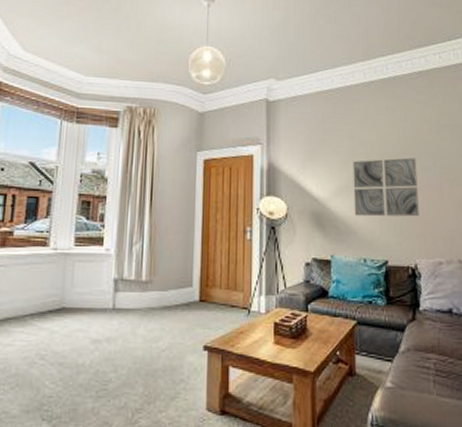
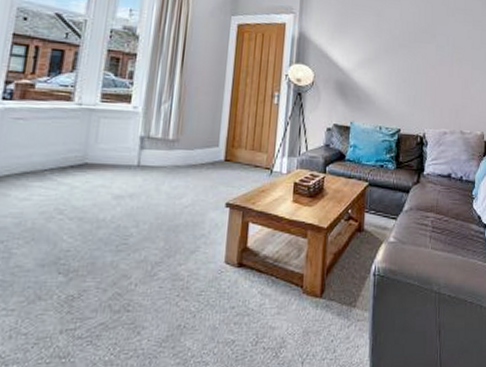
wall art: present [353,158,419,217] -> none [374,35,433,91]

